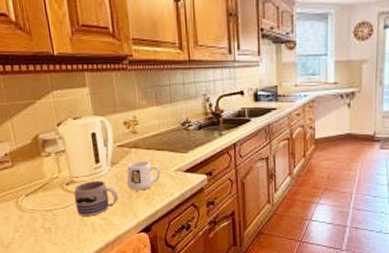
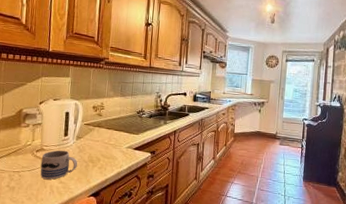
mug: present [126,161,161,191] -> none [86,137,115,162]

